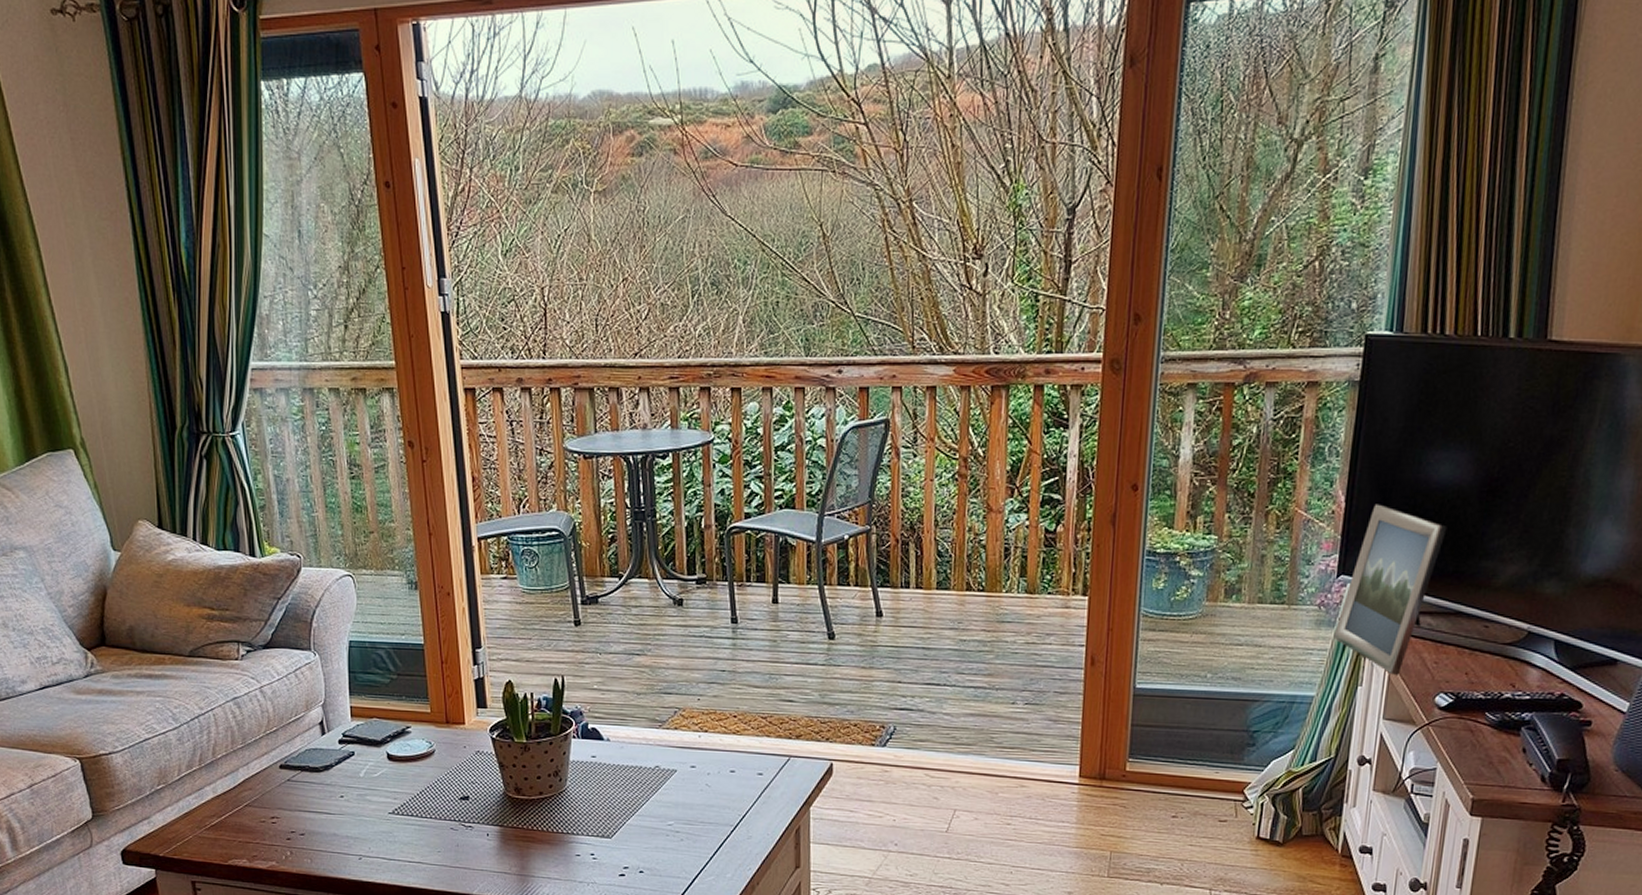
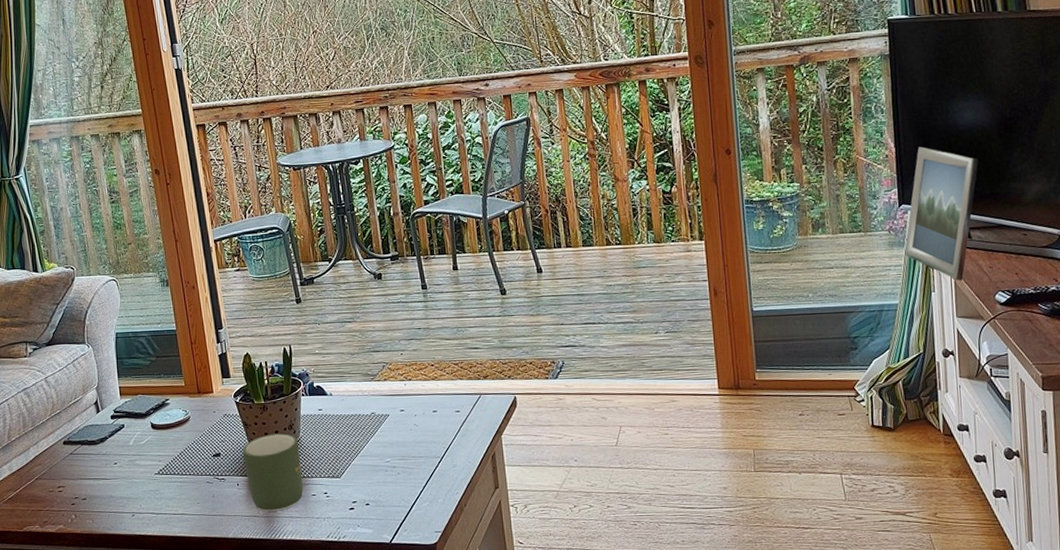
mug: none [497,779,566,870] -> present [243,433,303,512]

